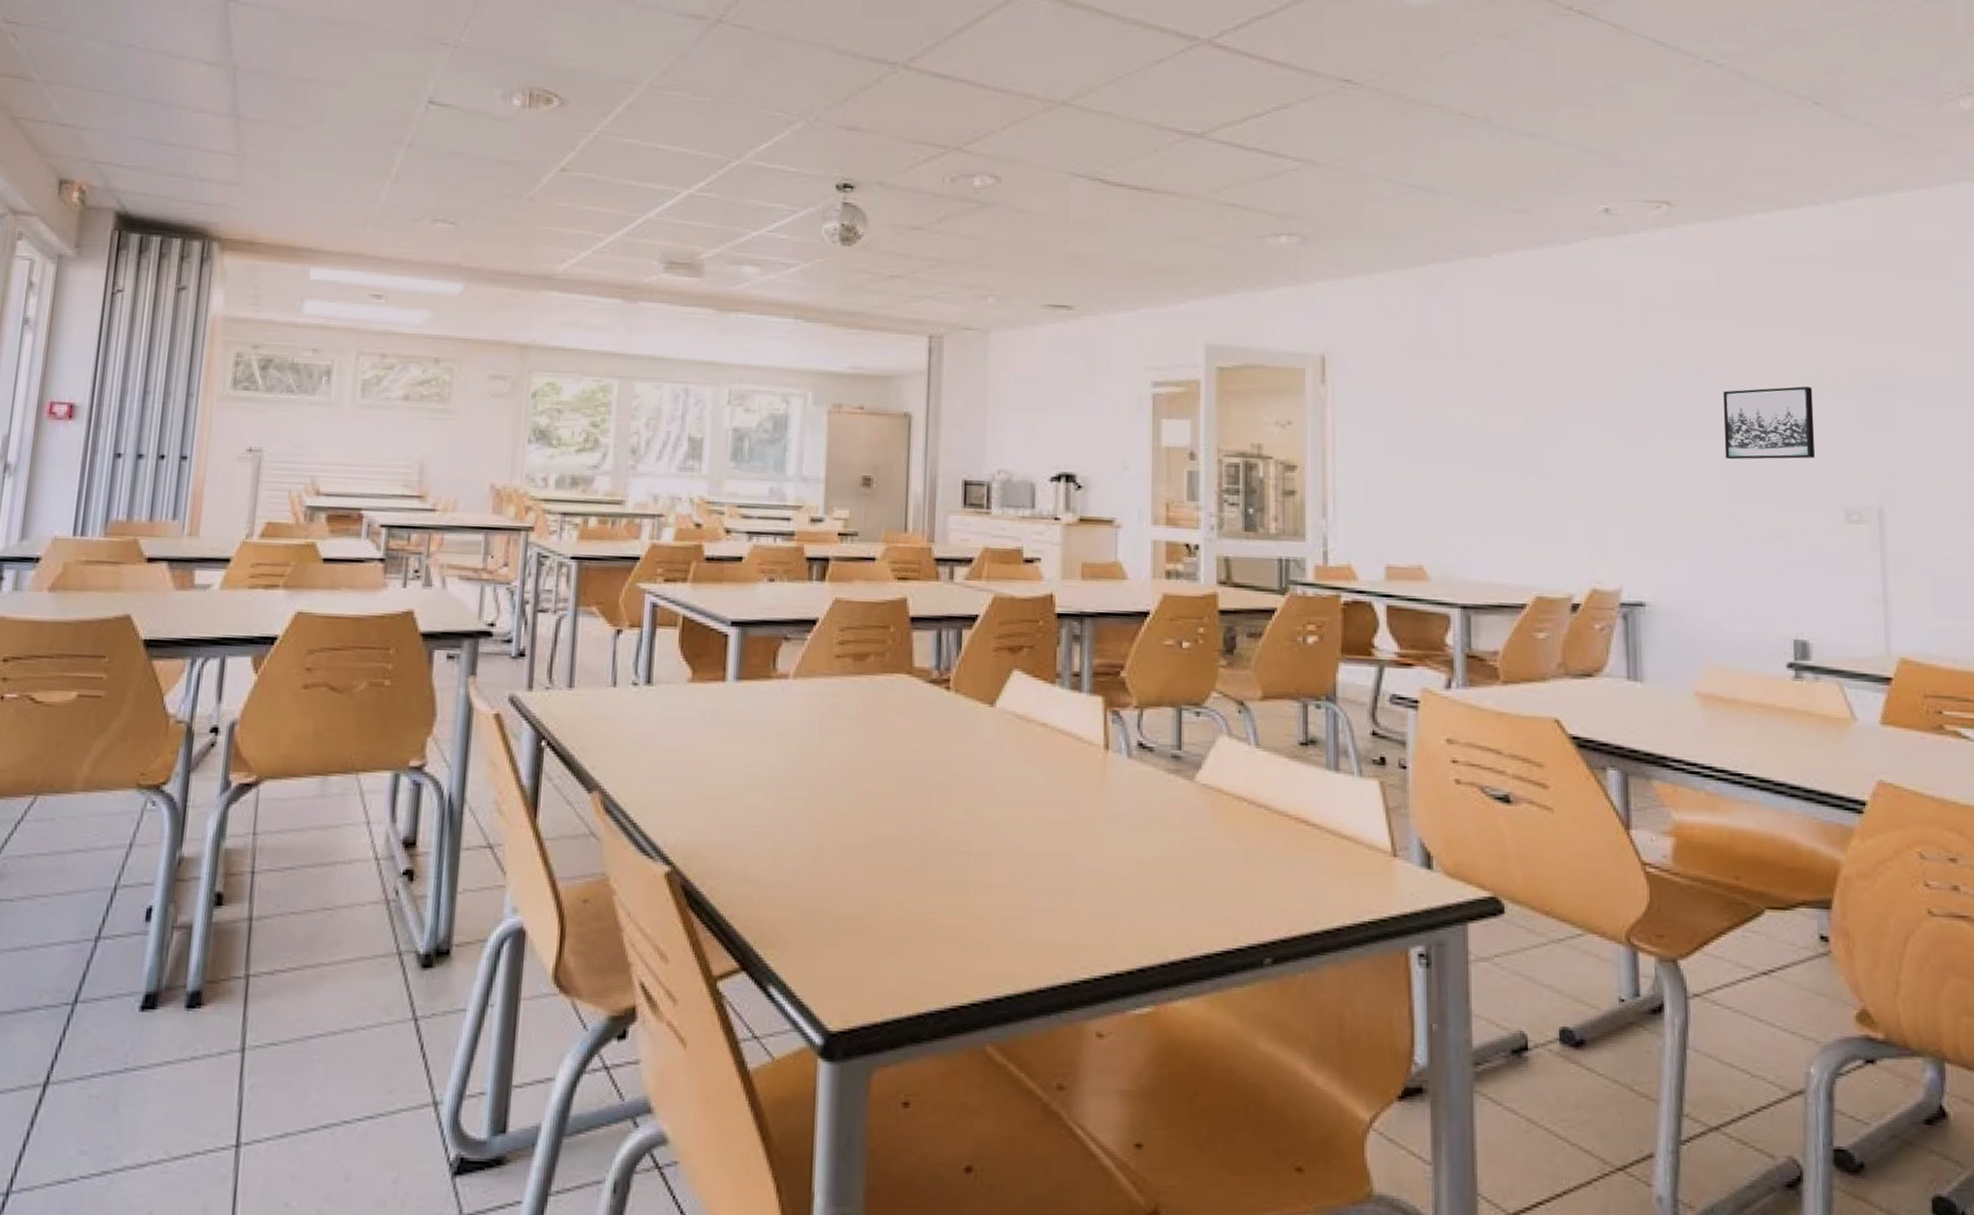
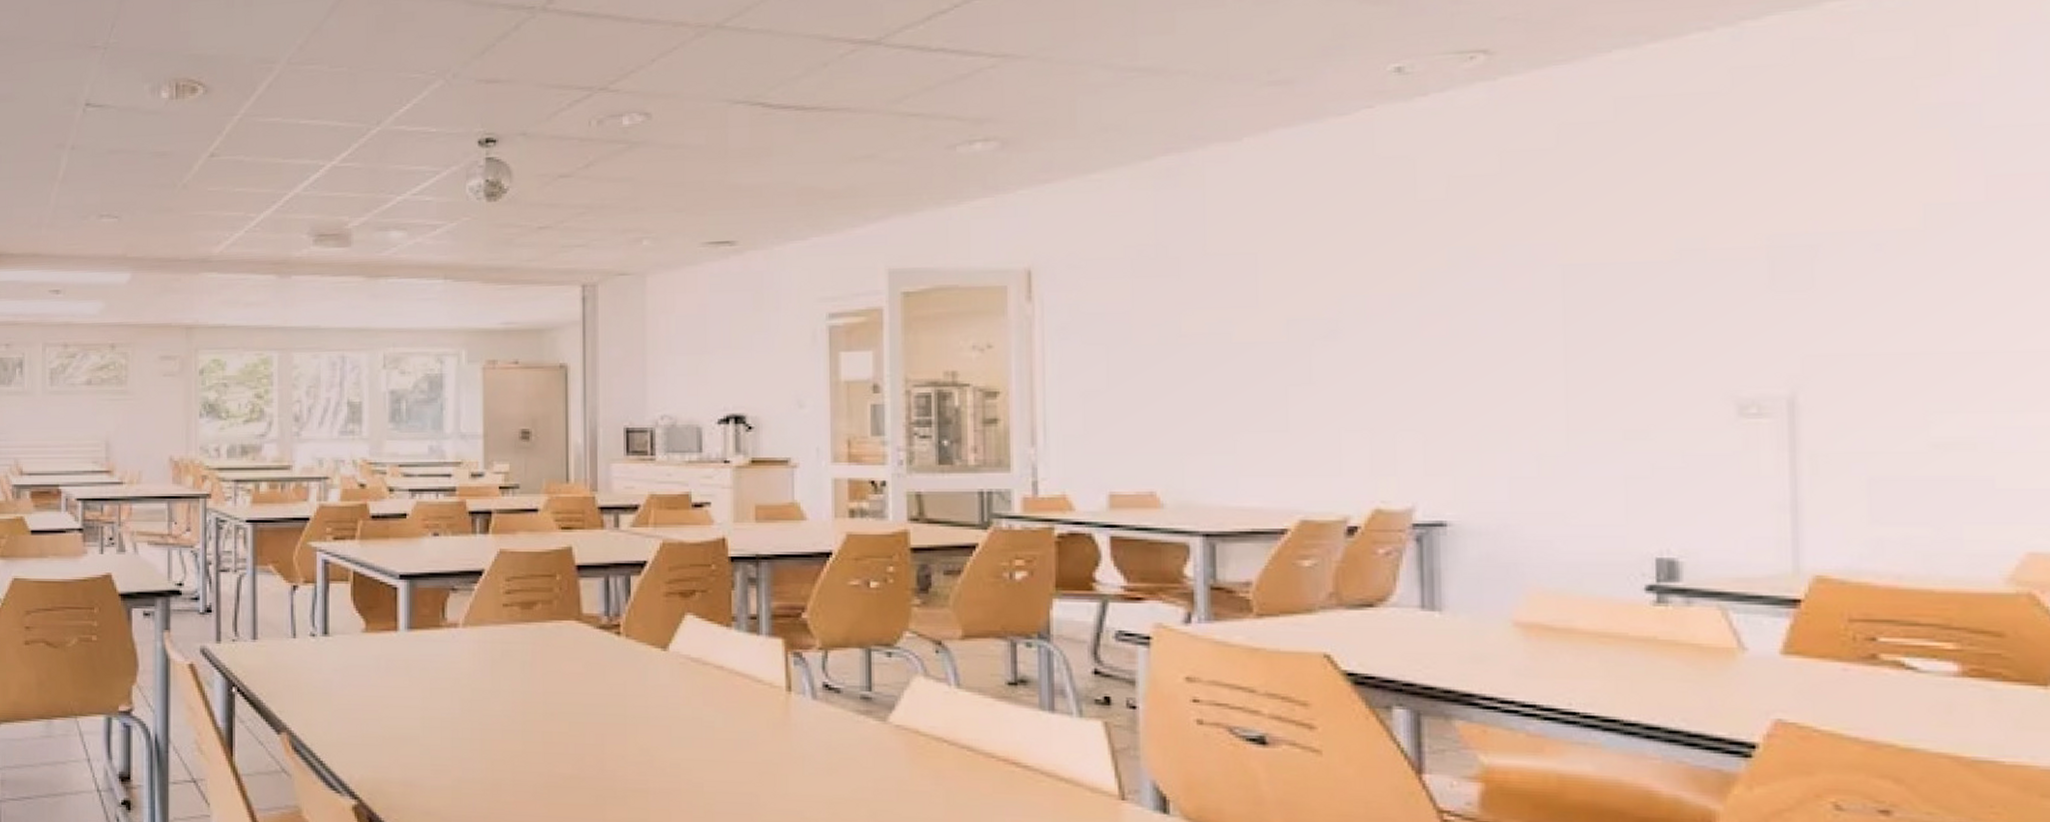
wall art: present [1723,386,1815,460] -> none [1560,256,1695,352]

